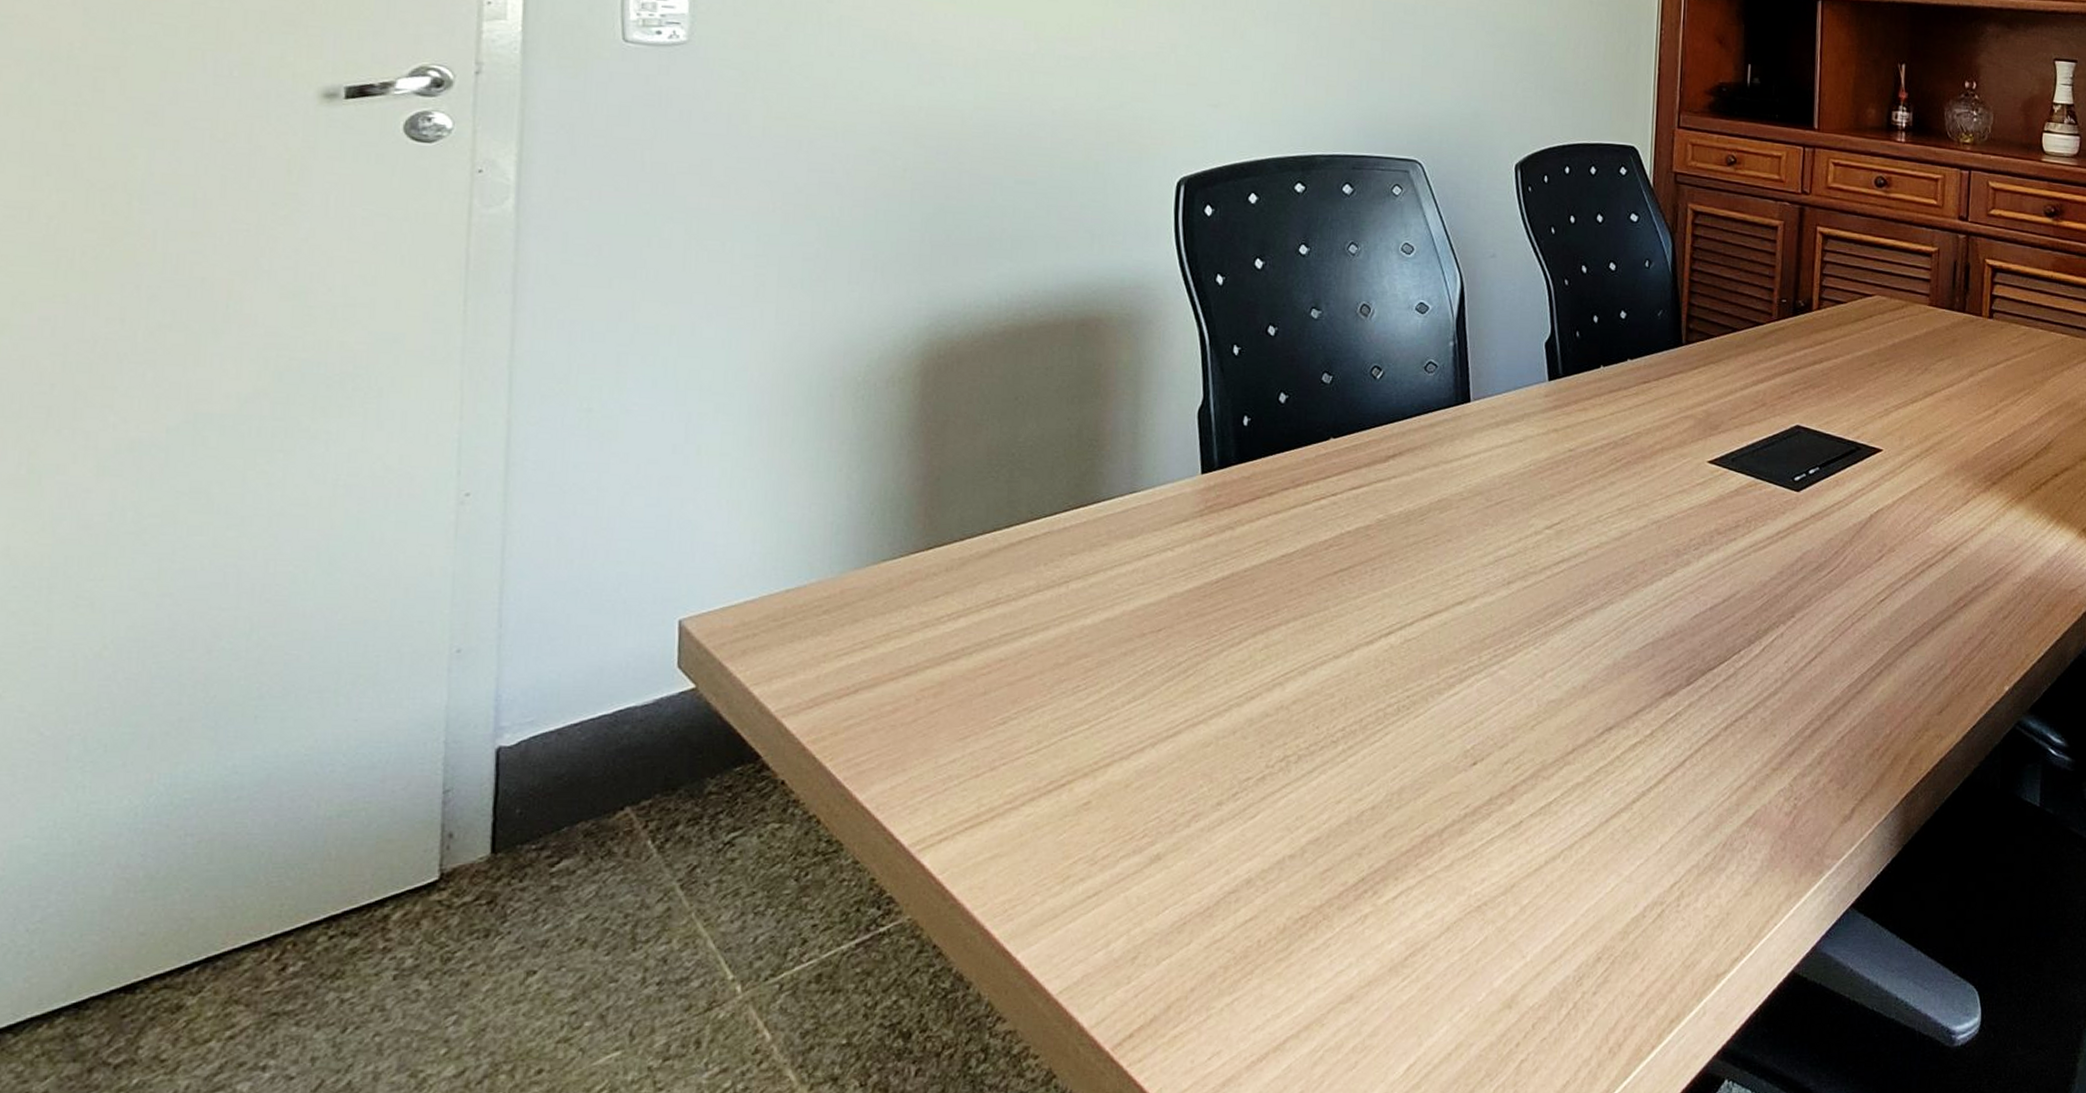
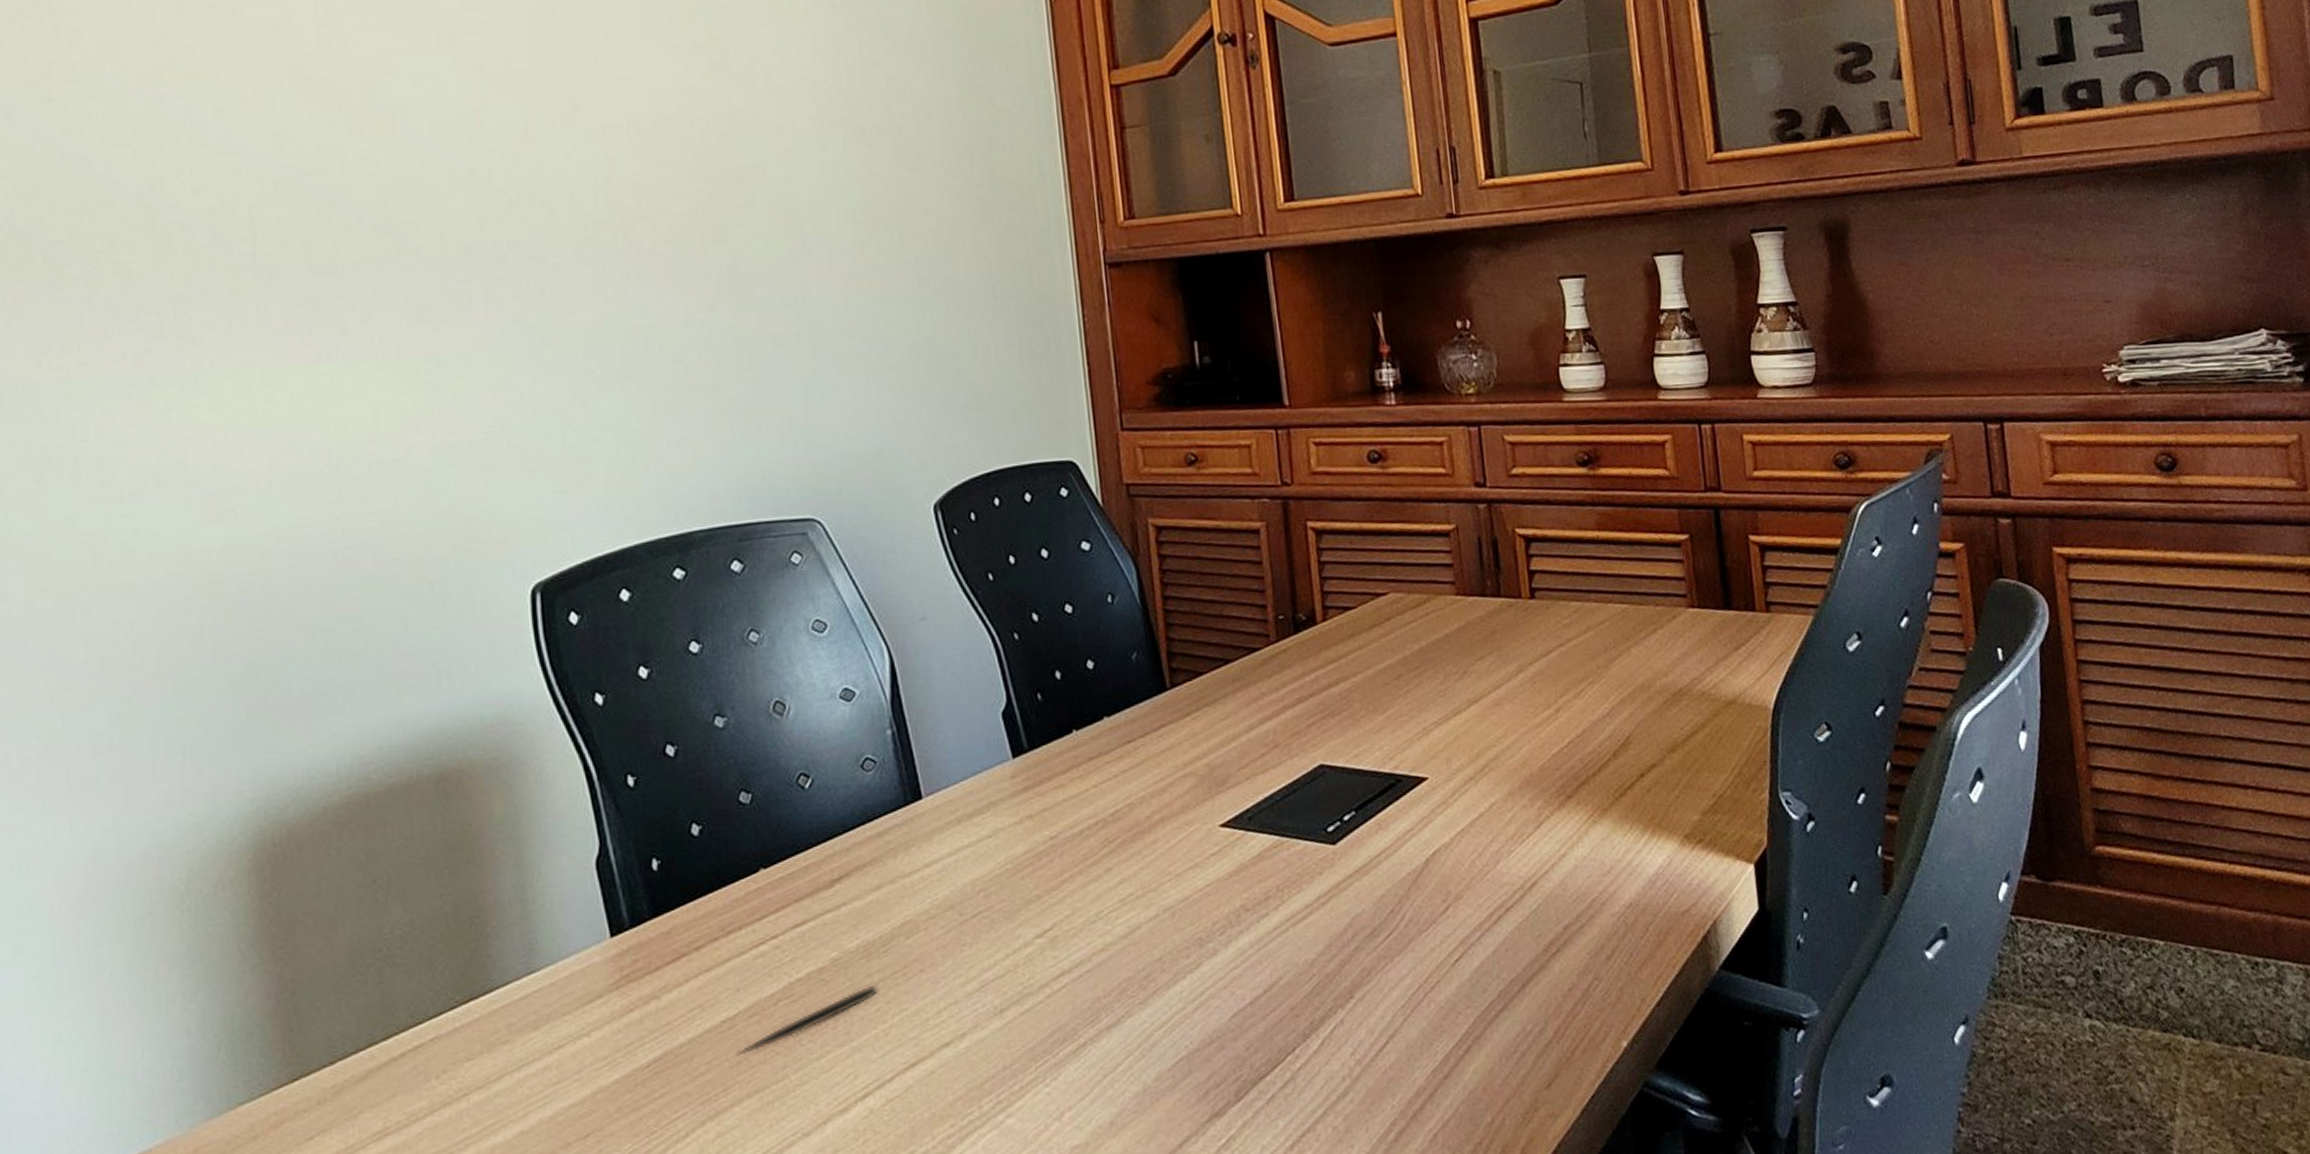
pen: none [1289,545,1411,586] -> present [736,985,878,1056]

